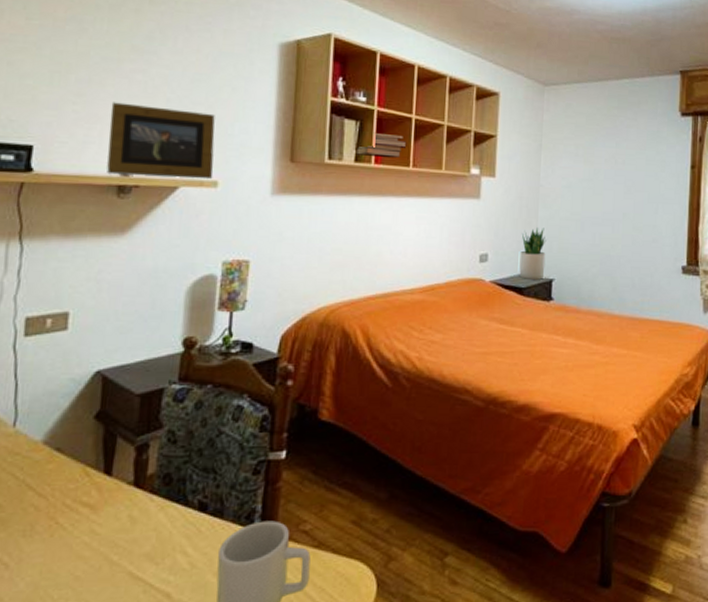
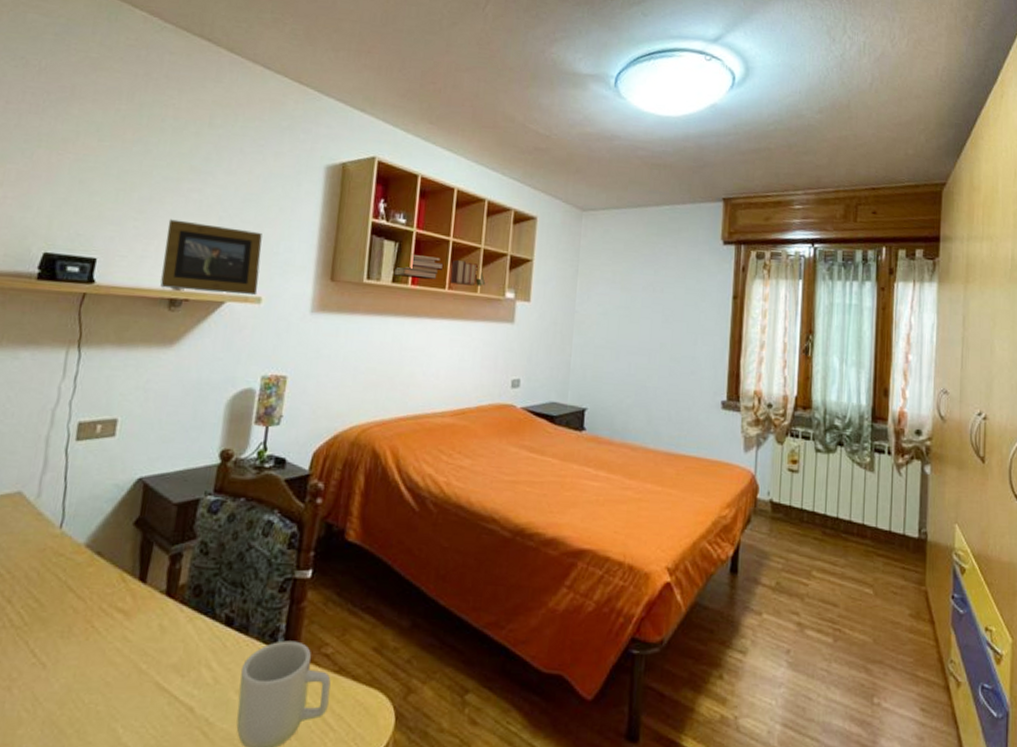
books: none [413,137,450,163] -> present [449,259,486,286]
planter: present [519,227,547,281] -> none [551,354,580,409]

